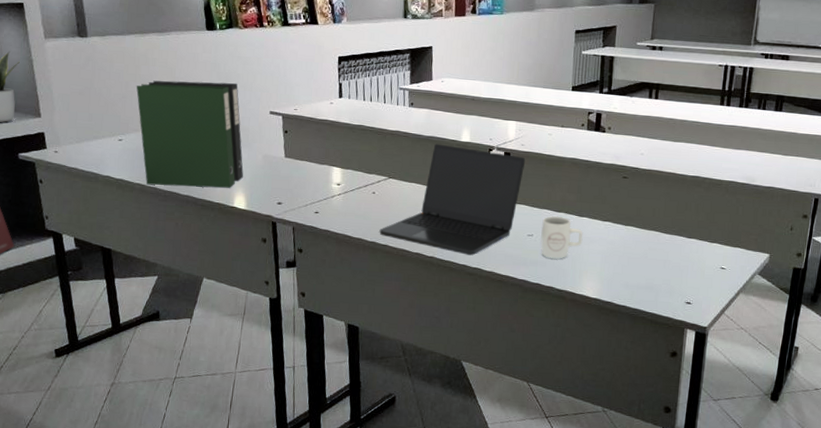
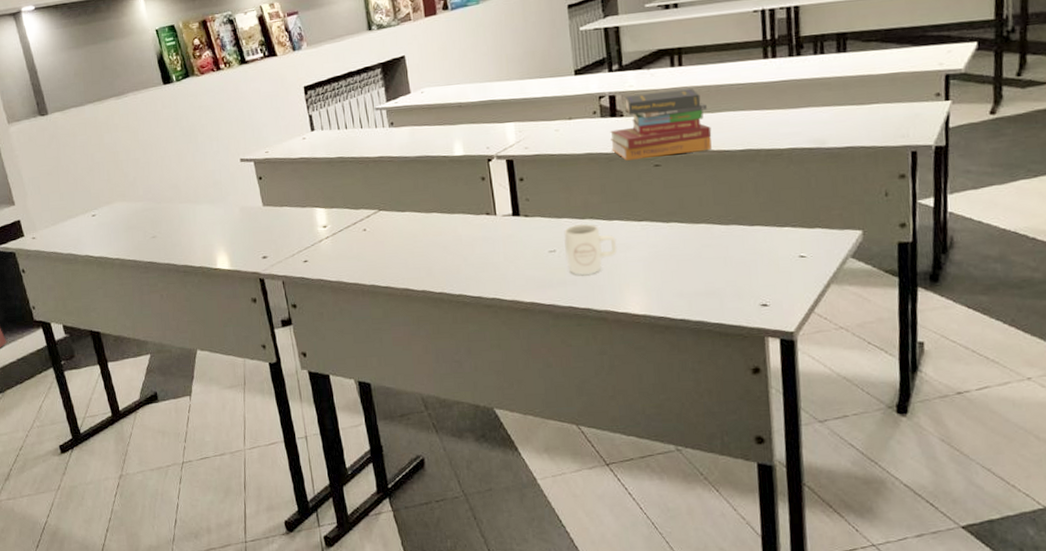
binder: present [136,80,244,188] -> none [101,134,223,259]
laptop: present [379,143,526,256] -> none [377,161,533,285]
books: none [591,116,672,172] -> present [610,88,712,161]

